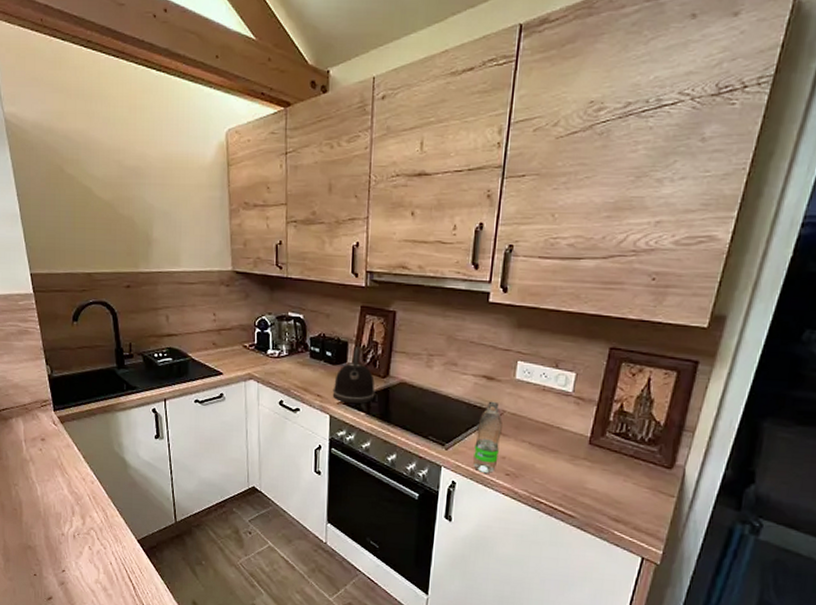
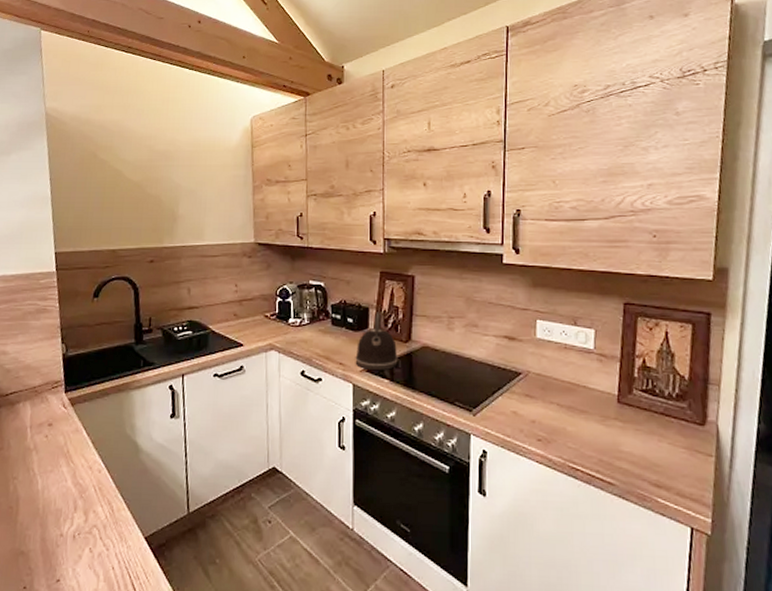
bottle: present [472,401,503,474] -> none [501,362,529,440]

